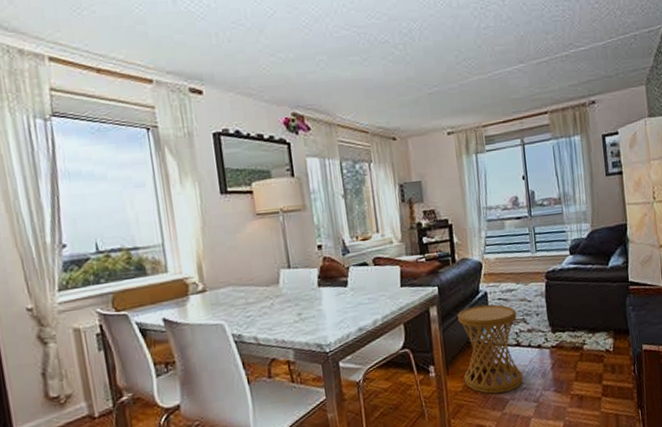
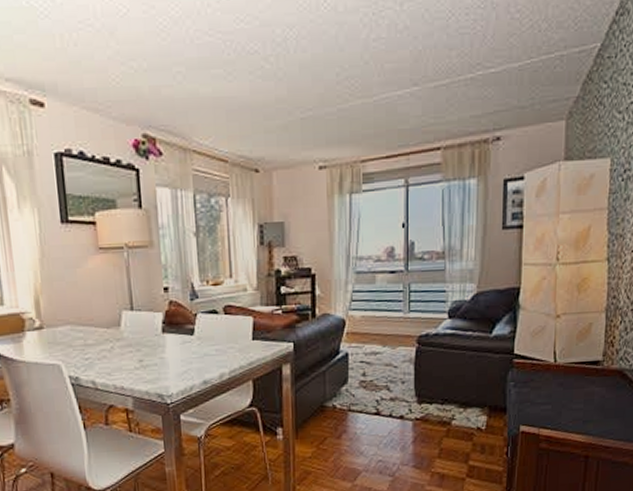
side table: present [458,304,523,394] -> none [313,366,379,464]

